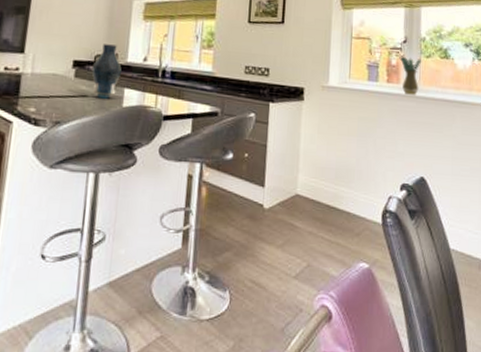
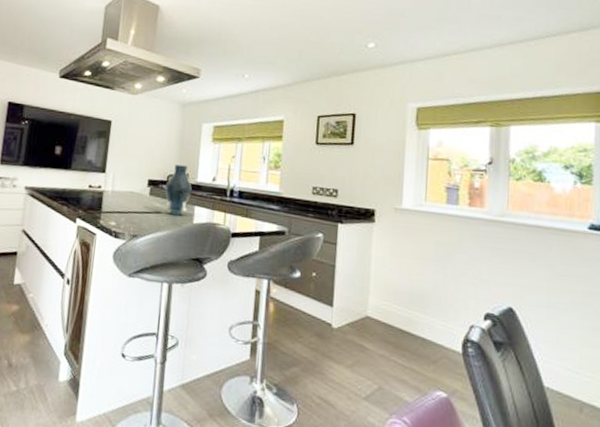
vase: present [399,54,422,96] -> none [483,176,511,222]

